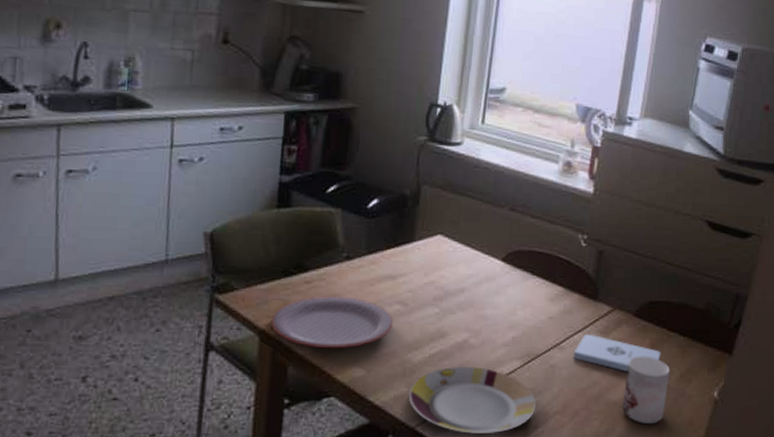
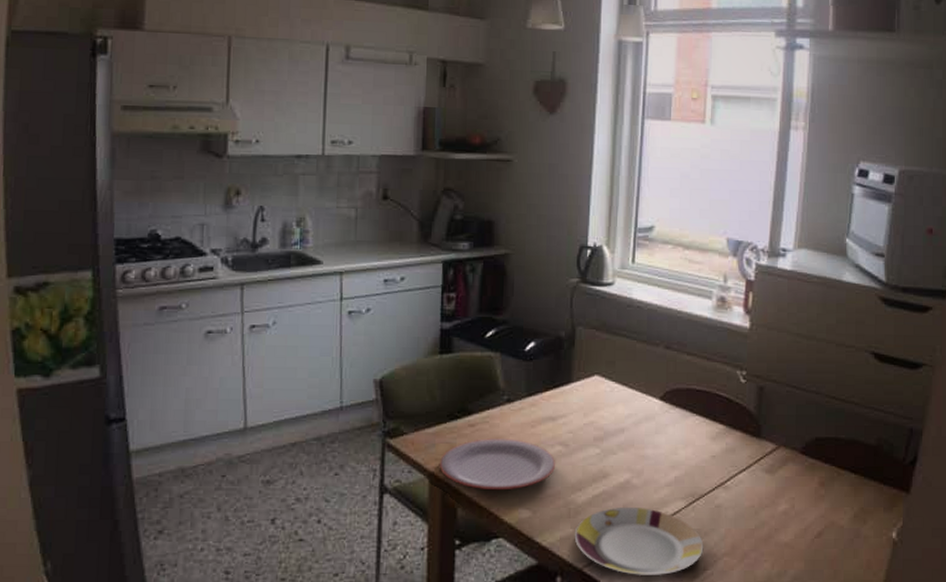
notepad: present [573,334,661,371] -> none [739,472,832,511]
mug: present [621,357,670,423] -> none [793,496,843,566]

